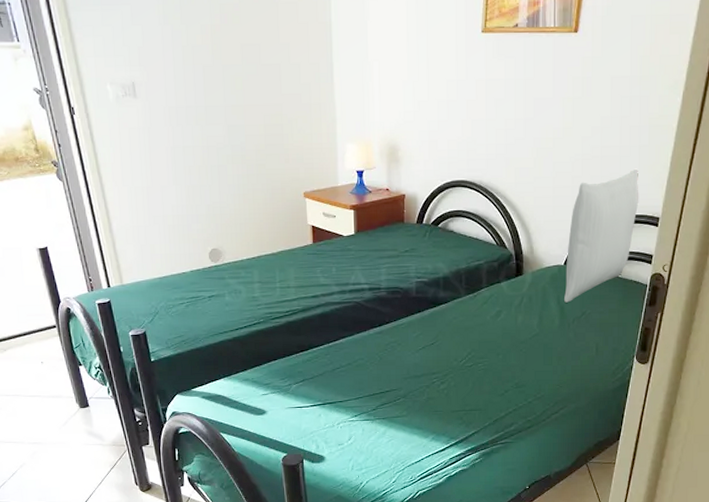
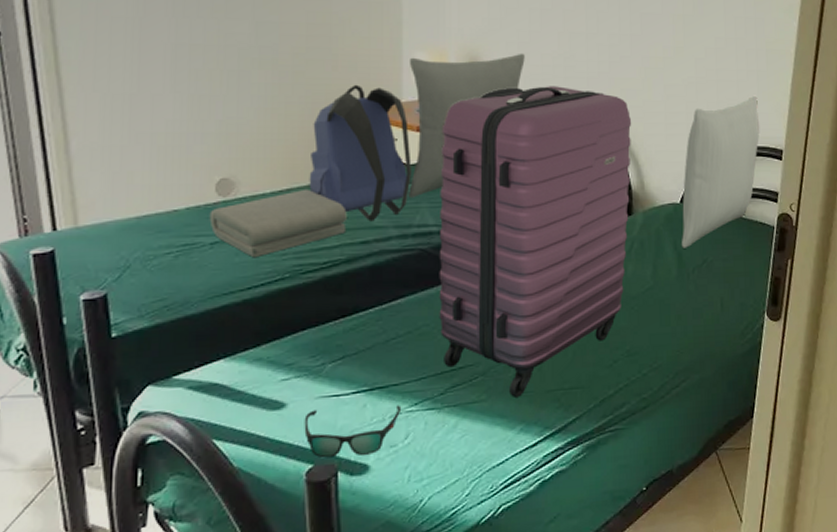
towel: none [206,256,301,308] -> present [209,188,347,258]
backpack: none [272,173,347,281] -> present [309,84,412,222]
sunglasses: none [279,416,345,450] -> present [304,405,400,458]
pillow: none [343,140,434,262] -> present [408,53,525,198]
suitcase: none [369,167,524,415] -> present [439,86,632,397]

